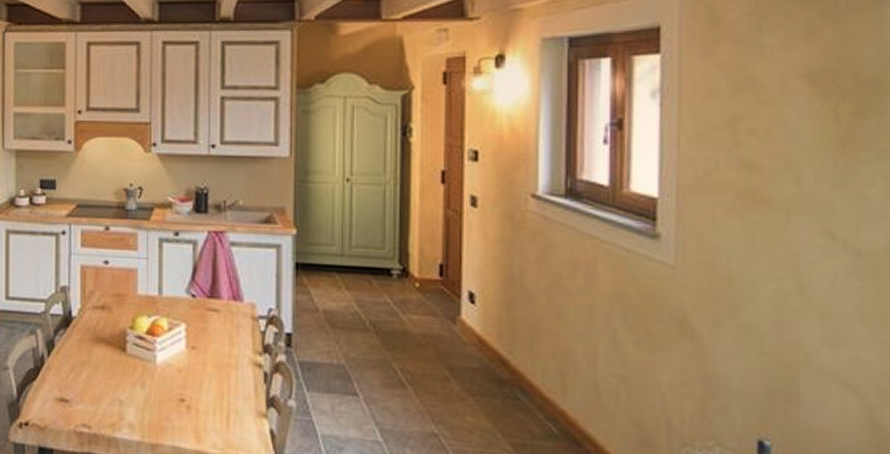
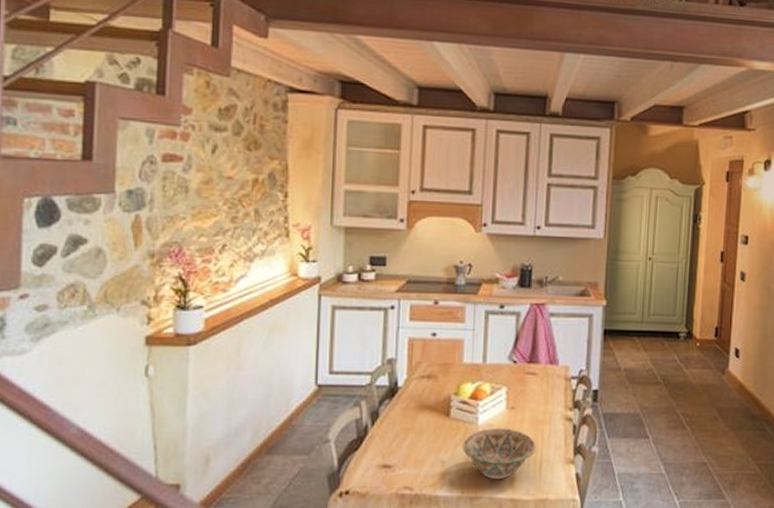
decorative bowl: none [140,368,221,428] -> present [462,427,536,480]

